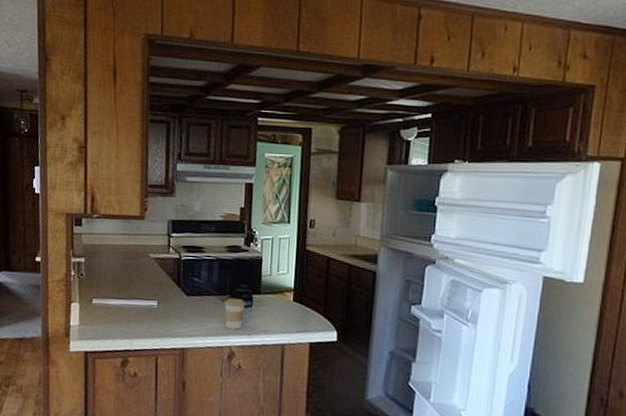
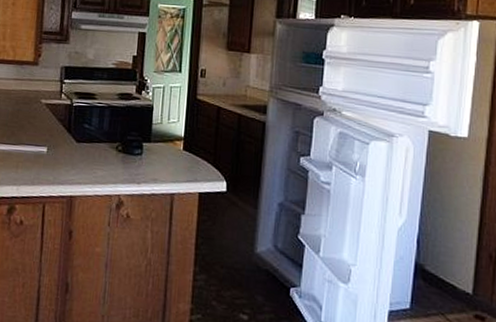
coffee cup: present [224,297,246,330] -> none [114,145,136,178]

